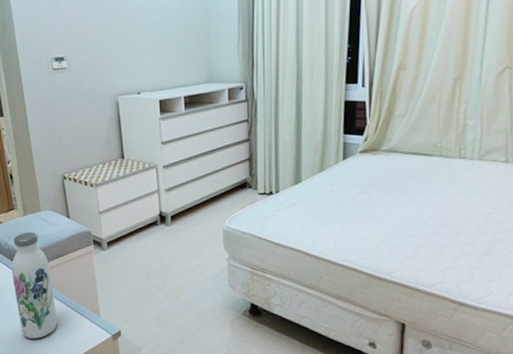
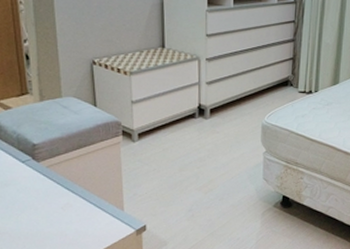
water bottle: present [12,231,58,338] -> none [19,119,73,237]

